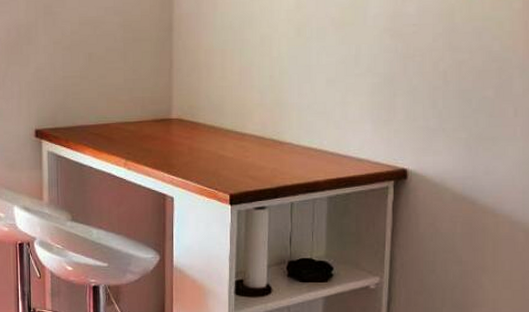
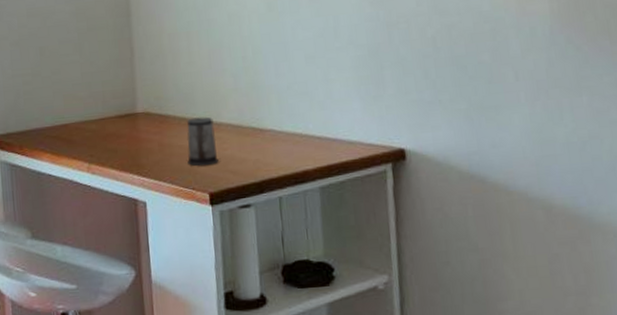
mug: none [213,127,240,170] -> present [186,116,219,167]

